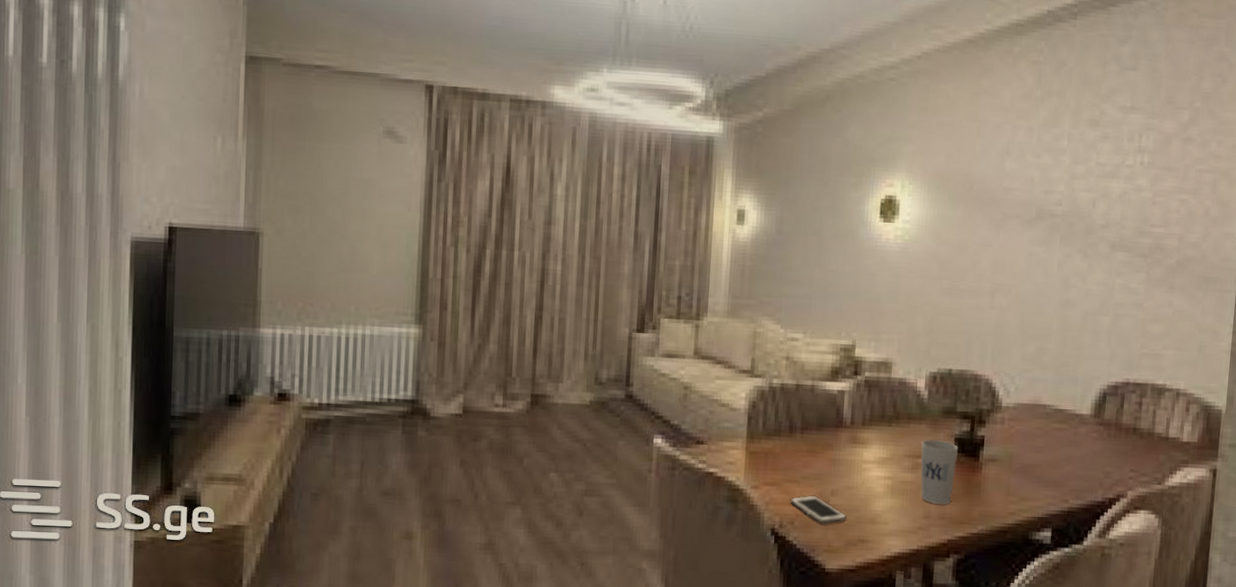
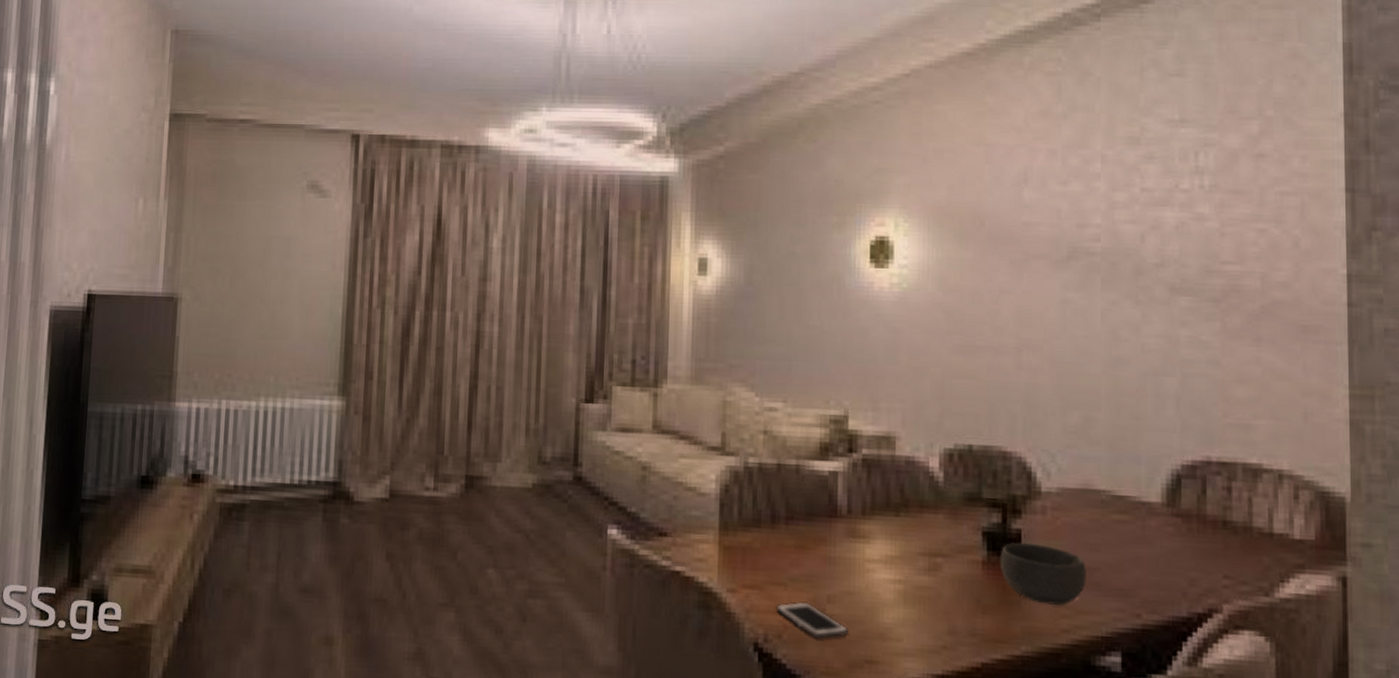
cup: present [921,440,959,504] -> none [938,533,988,617]
bowl: none [966,446,1032,494] -> present [999,543,1088,605]

